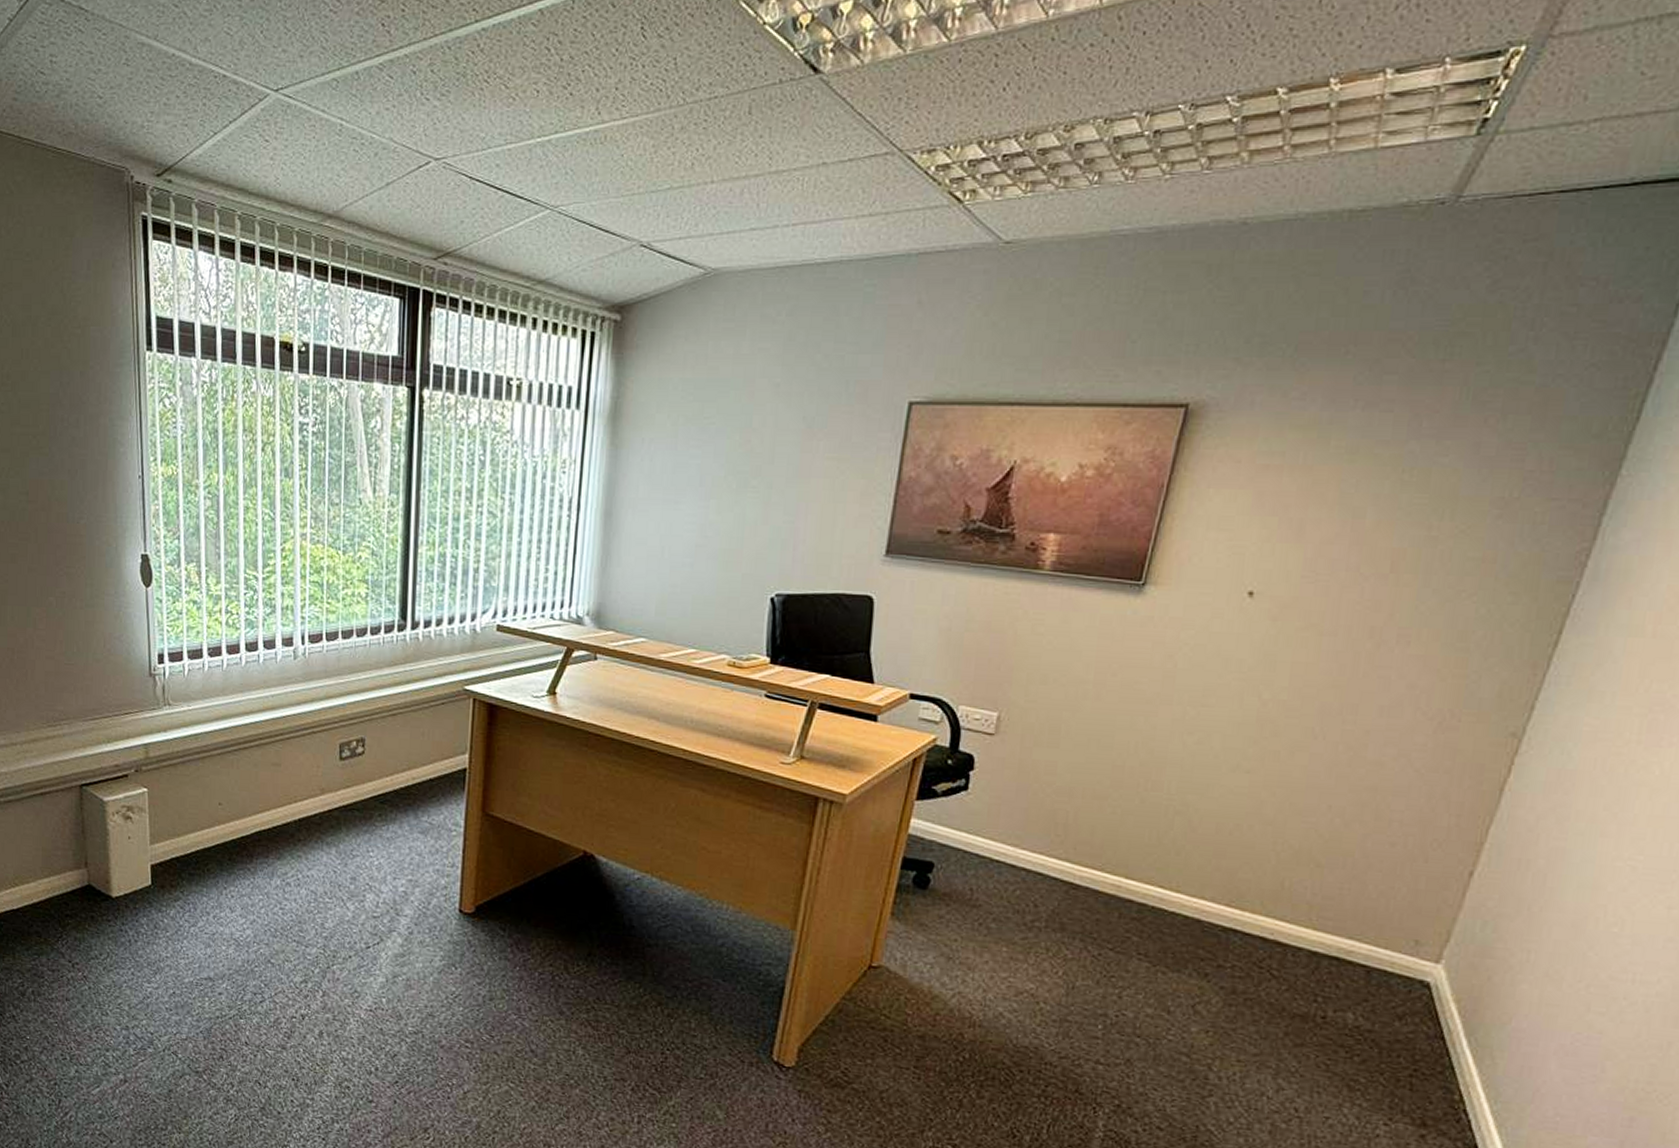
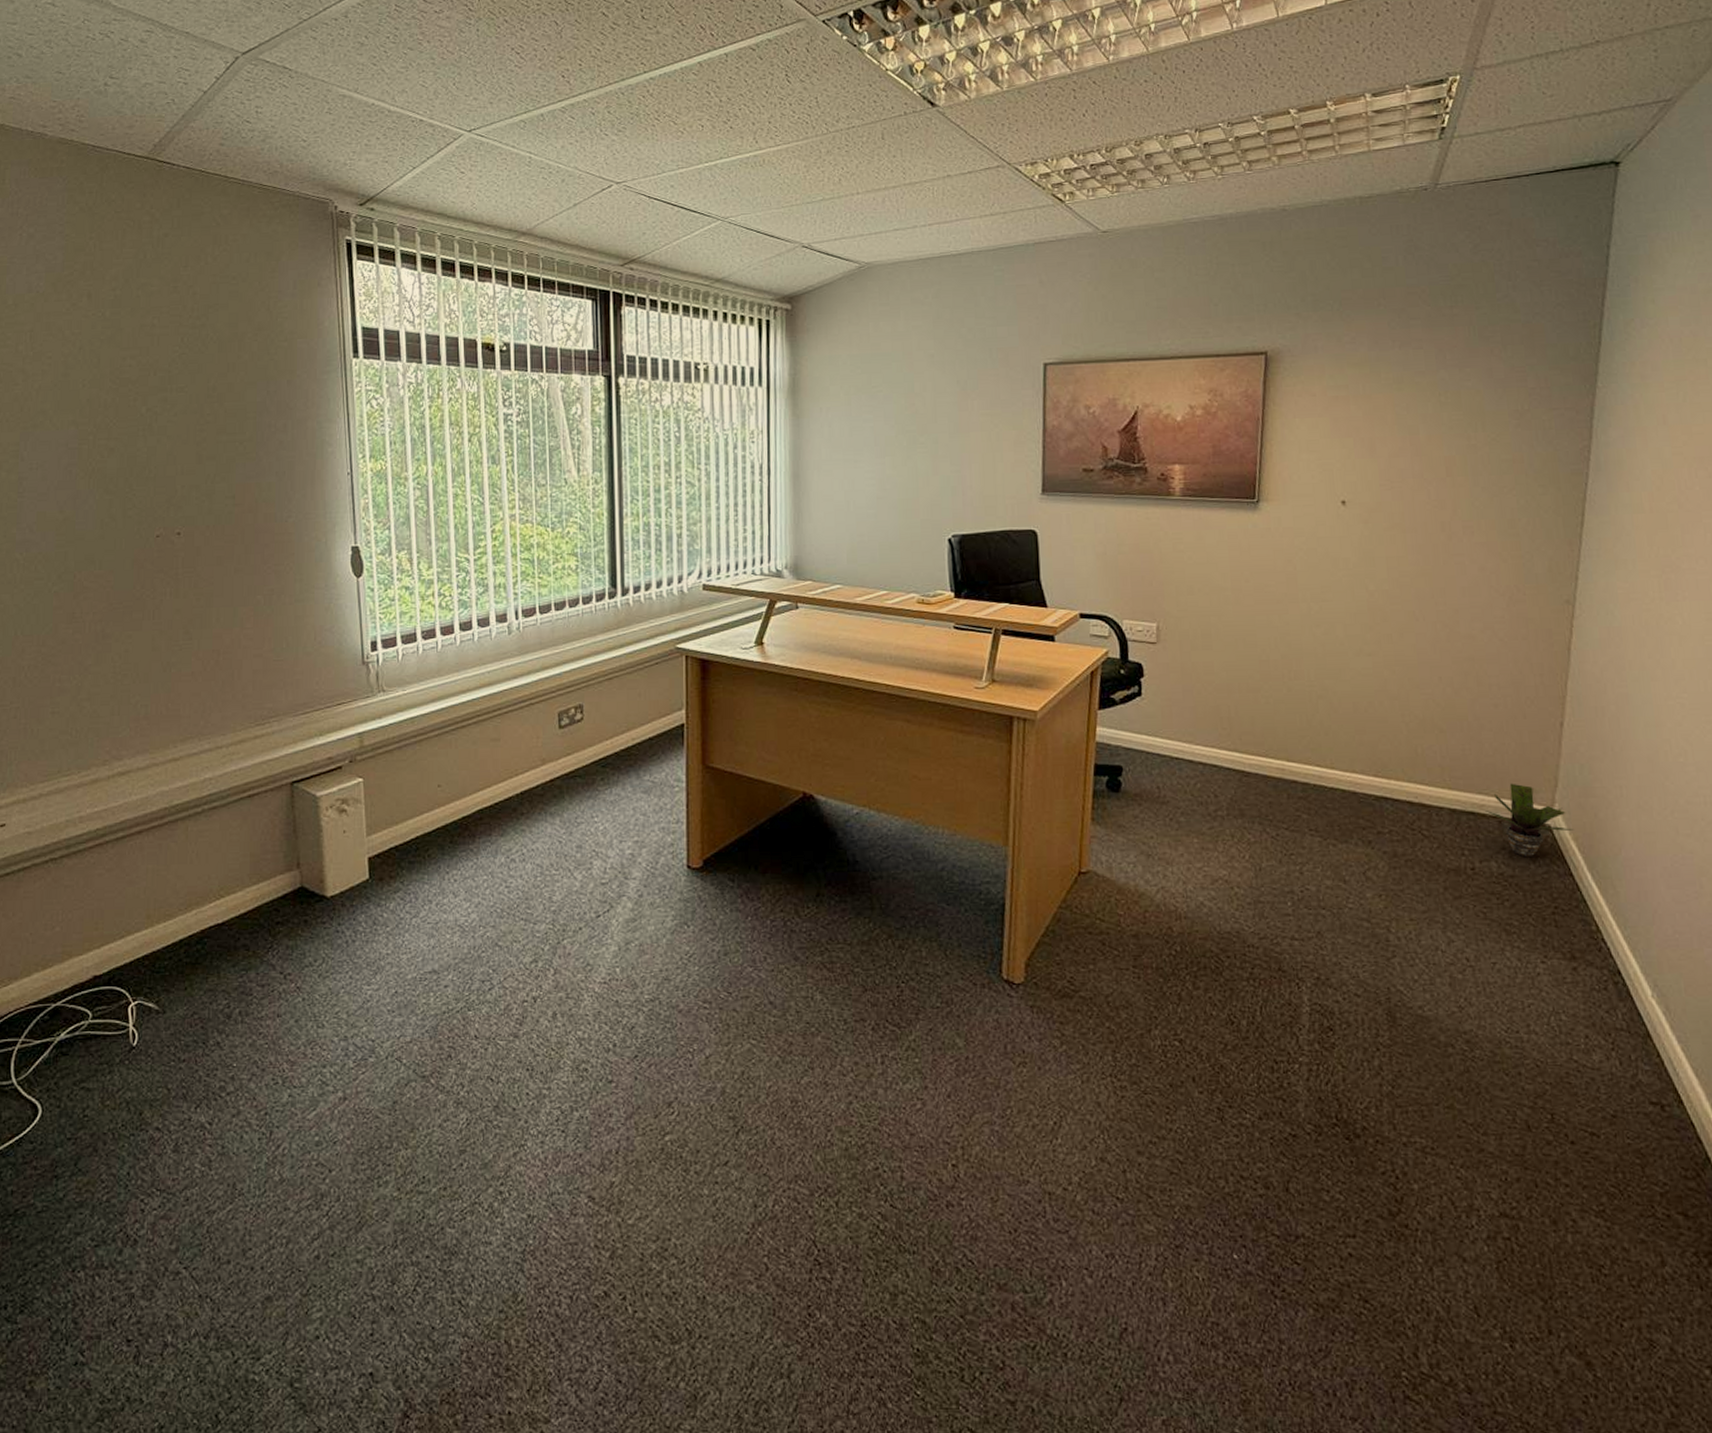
potted plant: none [1353,931,1458,1014] -> present [1486,783,1574,858]

